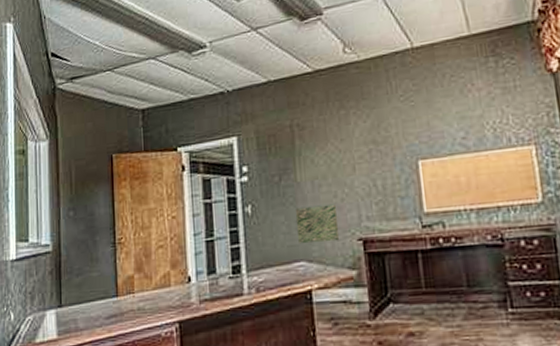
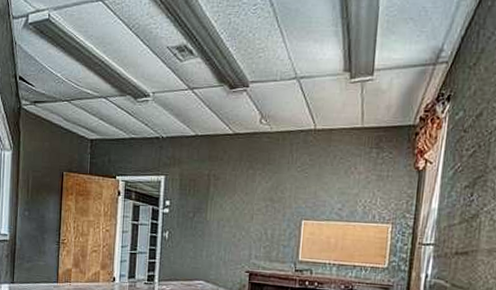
wall art: present [295,204,340,244] -> none [200,240,234,270]

